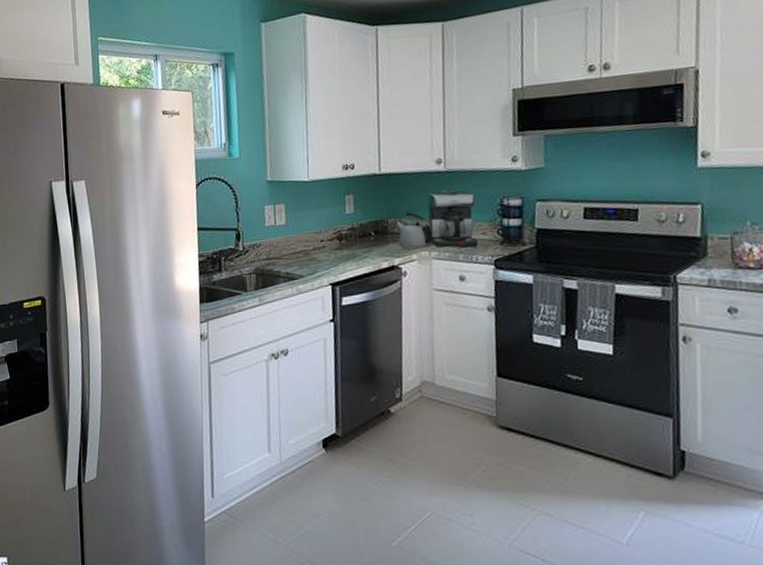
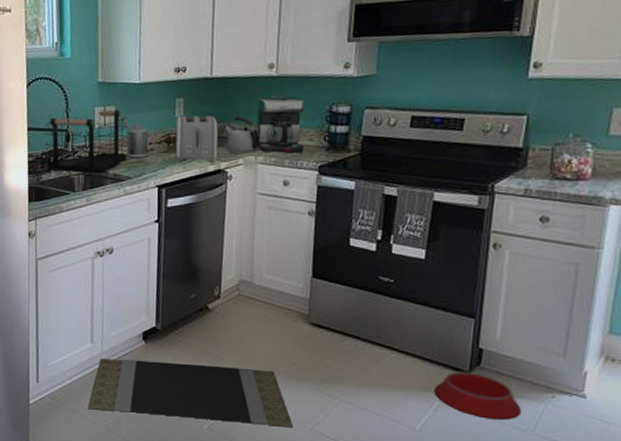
dish rack: none [215,208,299,272] -> present [44,109,128,173]
doormat: none [267,468,489,544] -> present [88,358,293,428]
soap dispenser: none [290,213,320,256] -> present [120,115,149,158]
toaster: none [346,211,391,260] -> present [175,115,219,163]
pet bowl: none [637,477,735,530] -> present [434,372,522,419]

